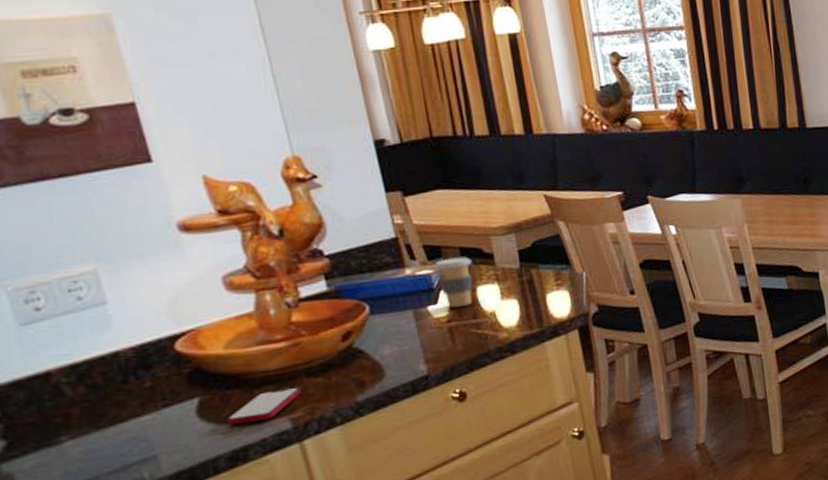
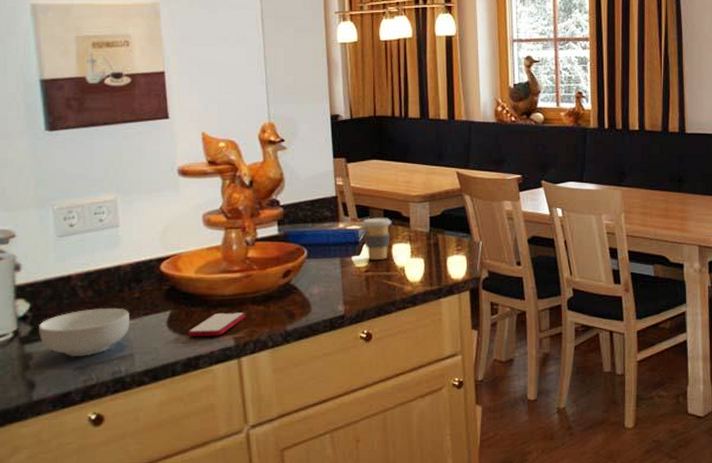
cereal bowl: none [16,403,146,471] -> present [39,307,130,357]

